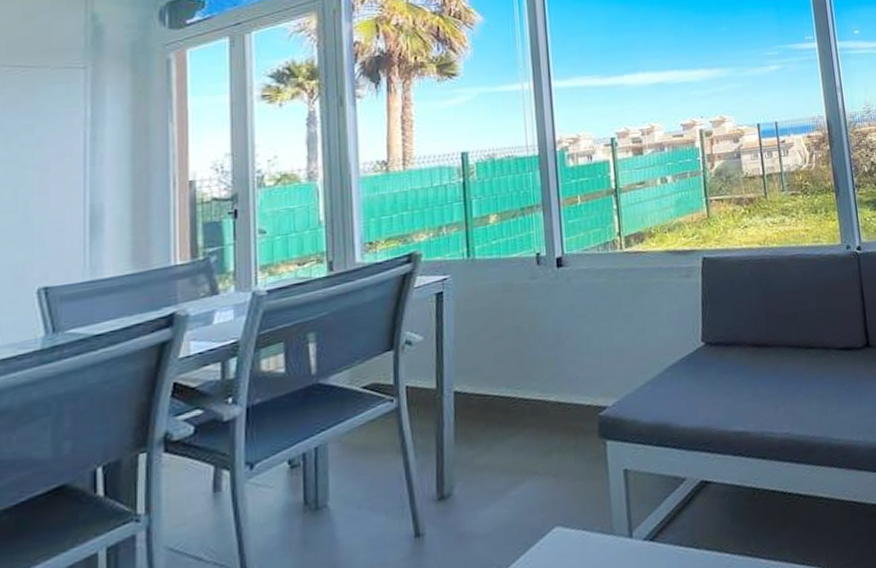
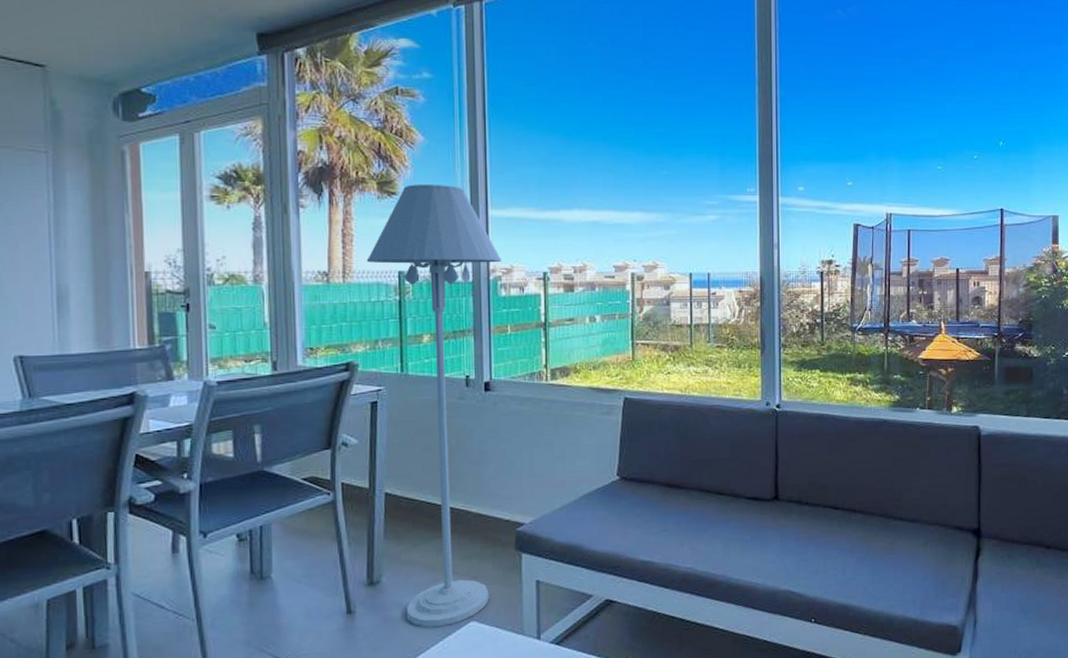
floor lamp: none [427,61,574,542] -> present [366,185,503,628]

